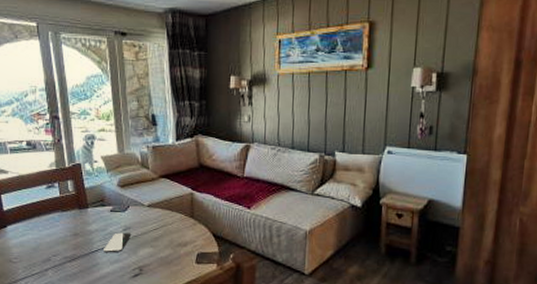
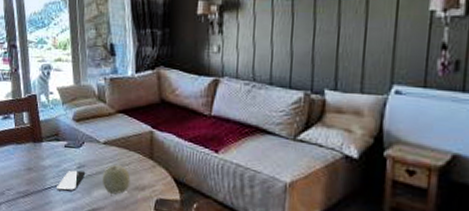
fruit: none [147,225,174,253] -> present [102,165,131,195]

